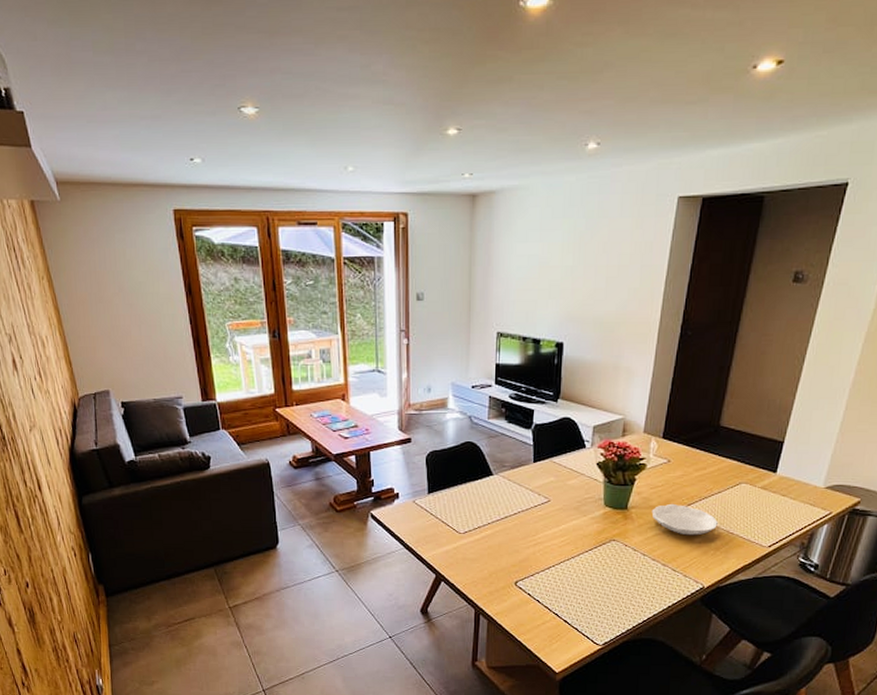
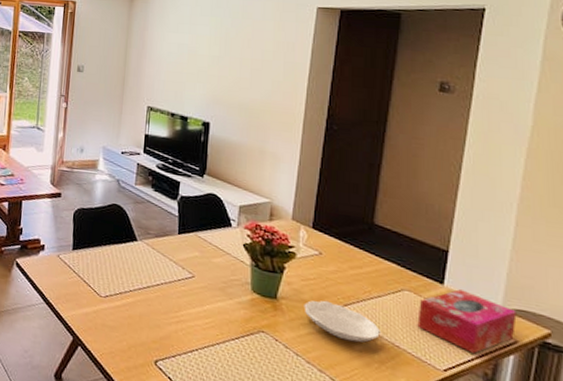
tissue box: none [750,475,835,528] -> present [417,289,517,354]

